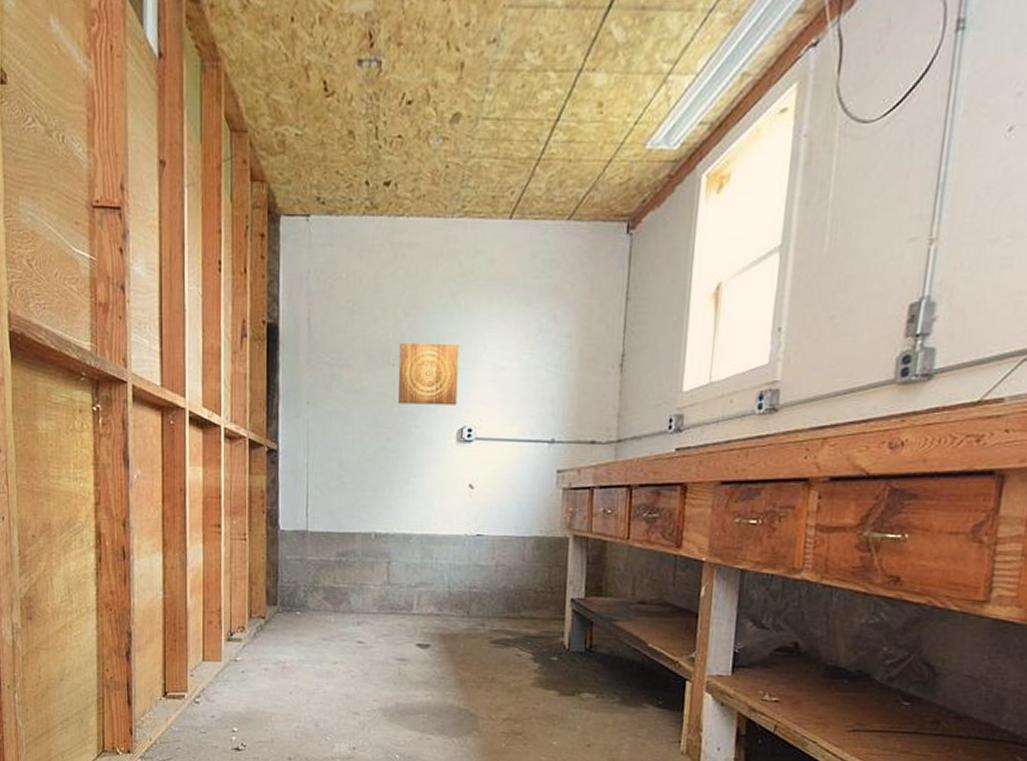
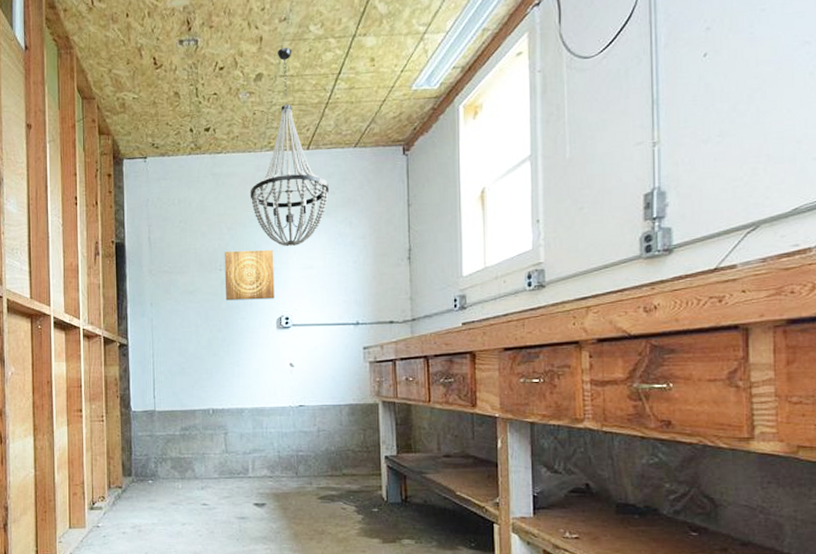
light fixture: none [435,80,532,342] -> present [250,48,329,247]

